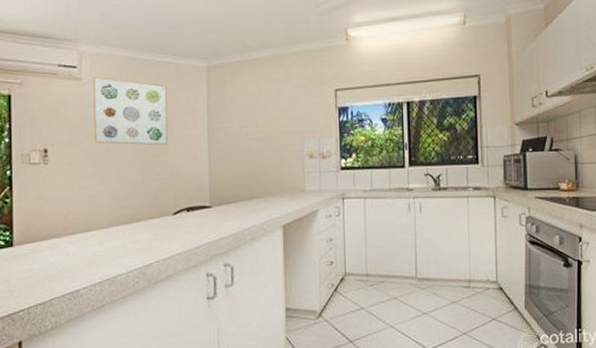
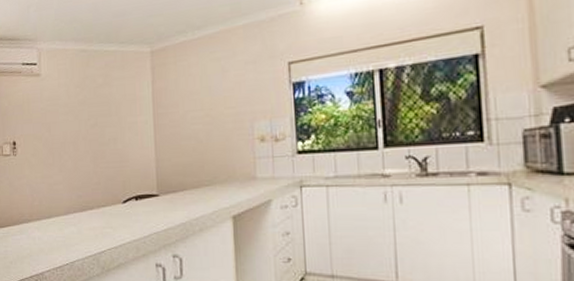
wall art: present [93,76,168,146] -> none [50,71,117,135]

